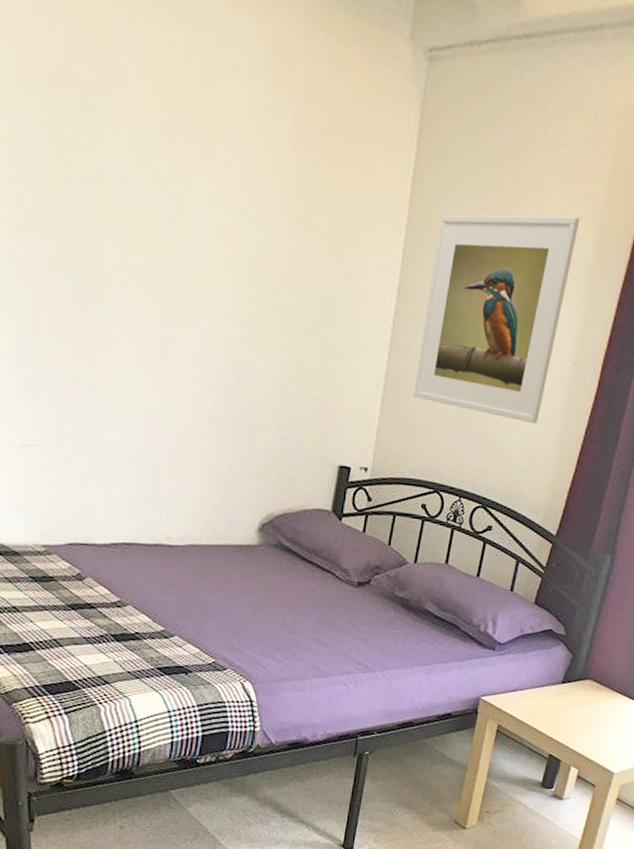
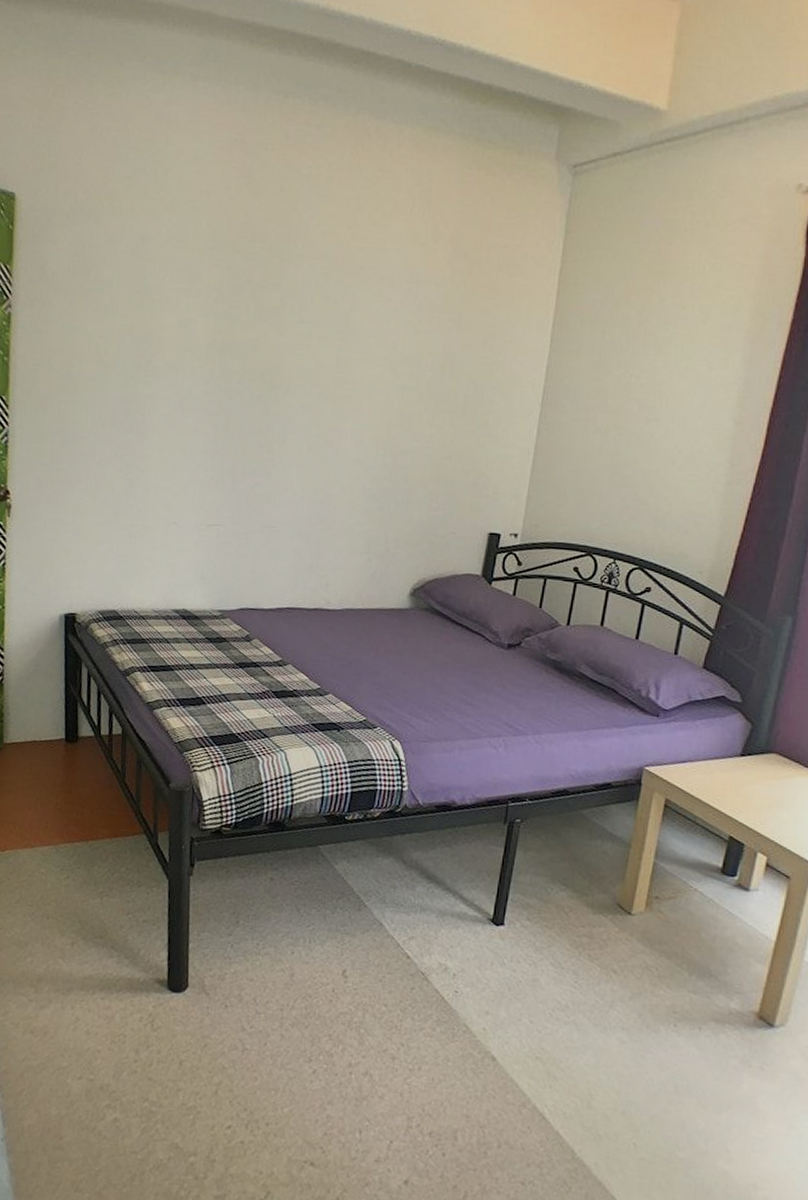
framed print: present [413,214,580,424] -> none [563,287,735,485]

